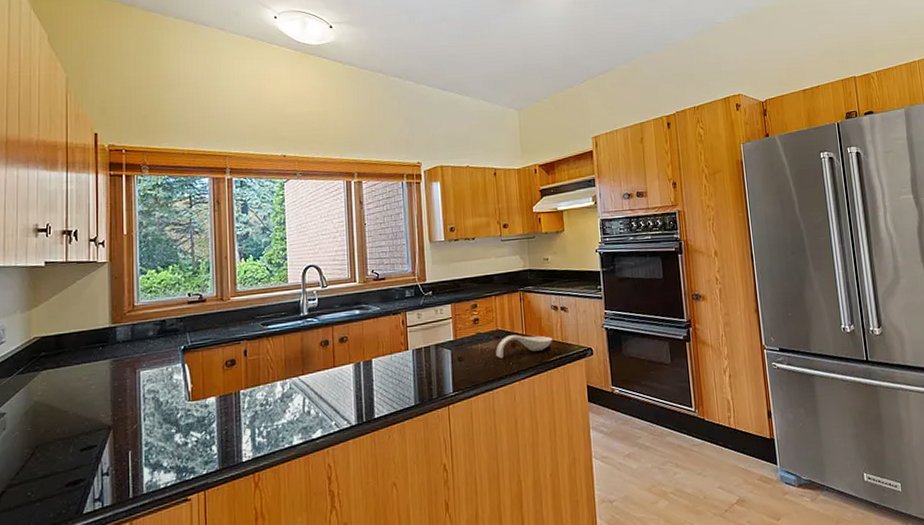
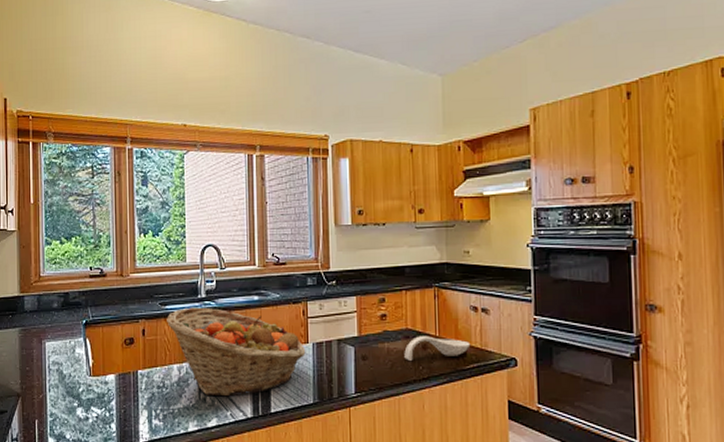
fruit basket: none [269,324,406,408] -> present [167,307,306,397]

